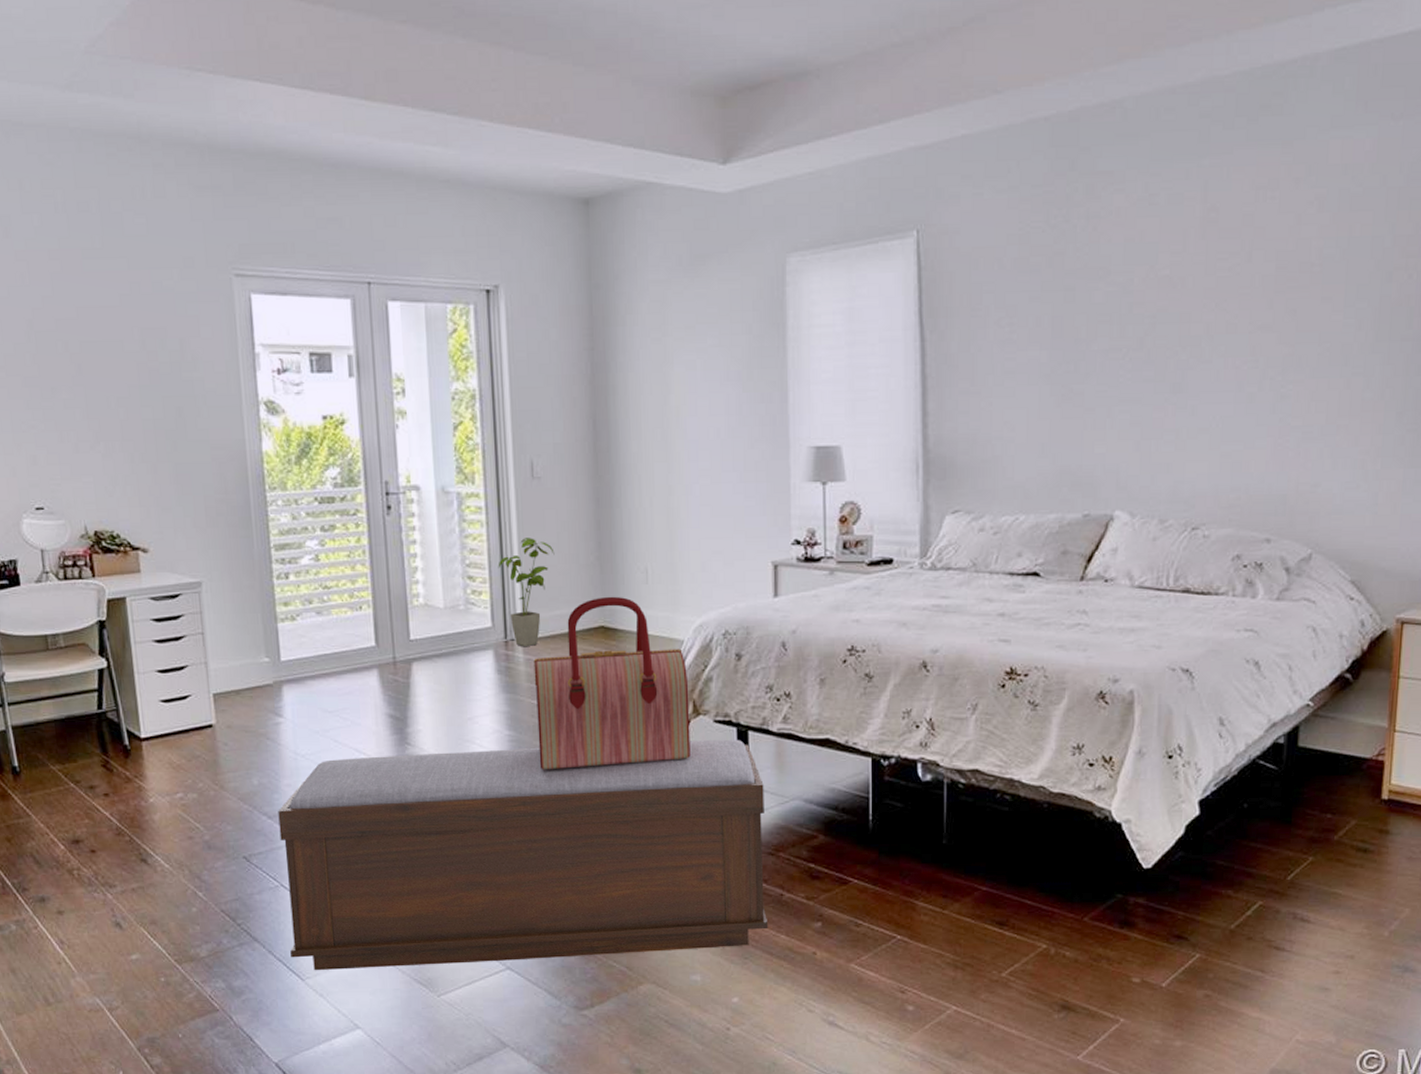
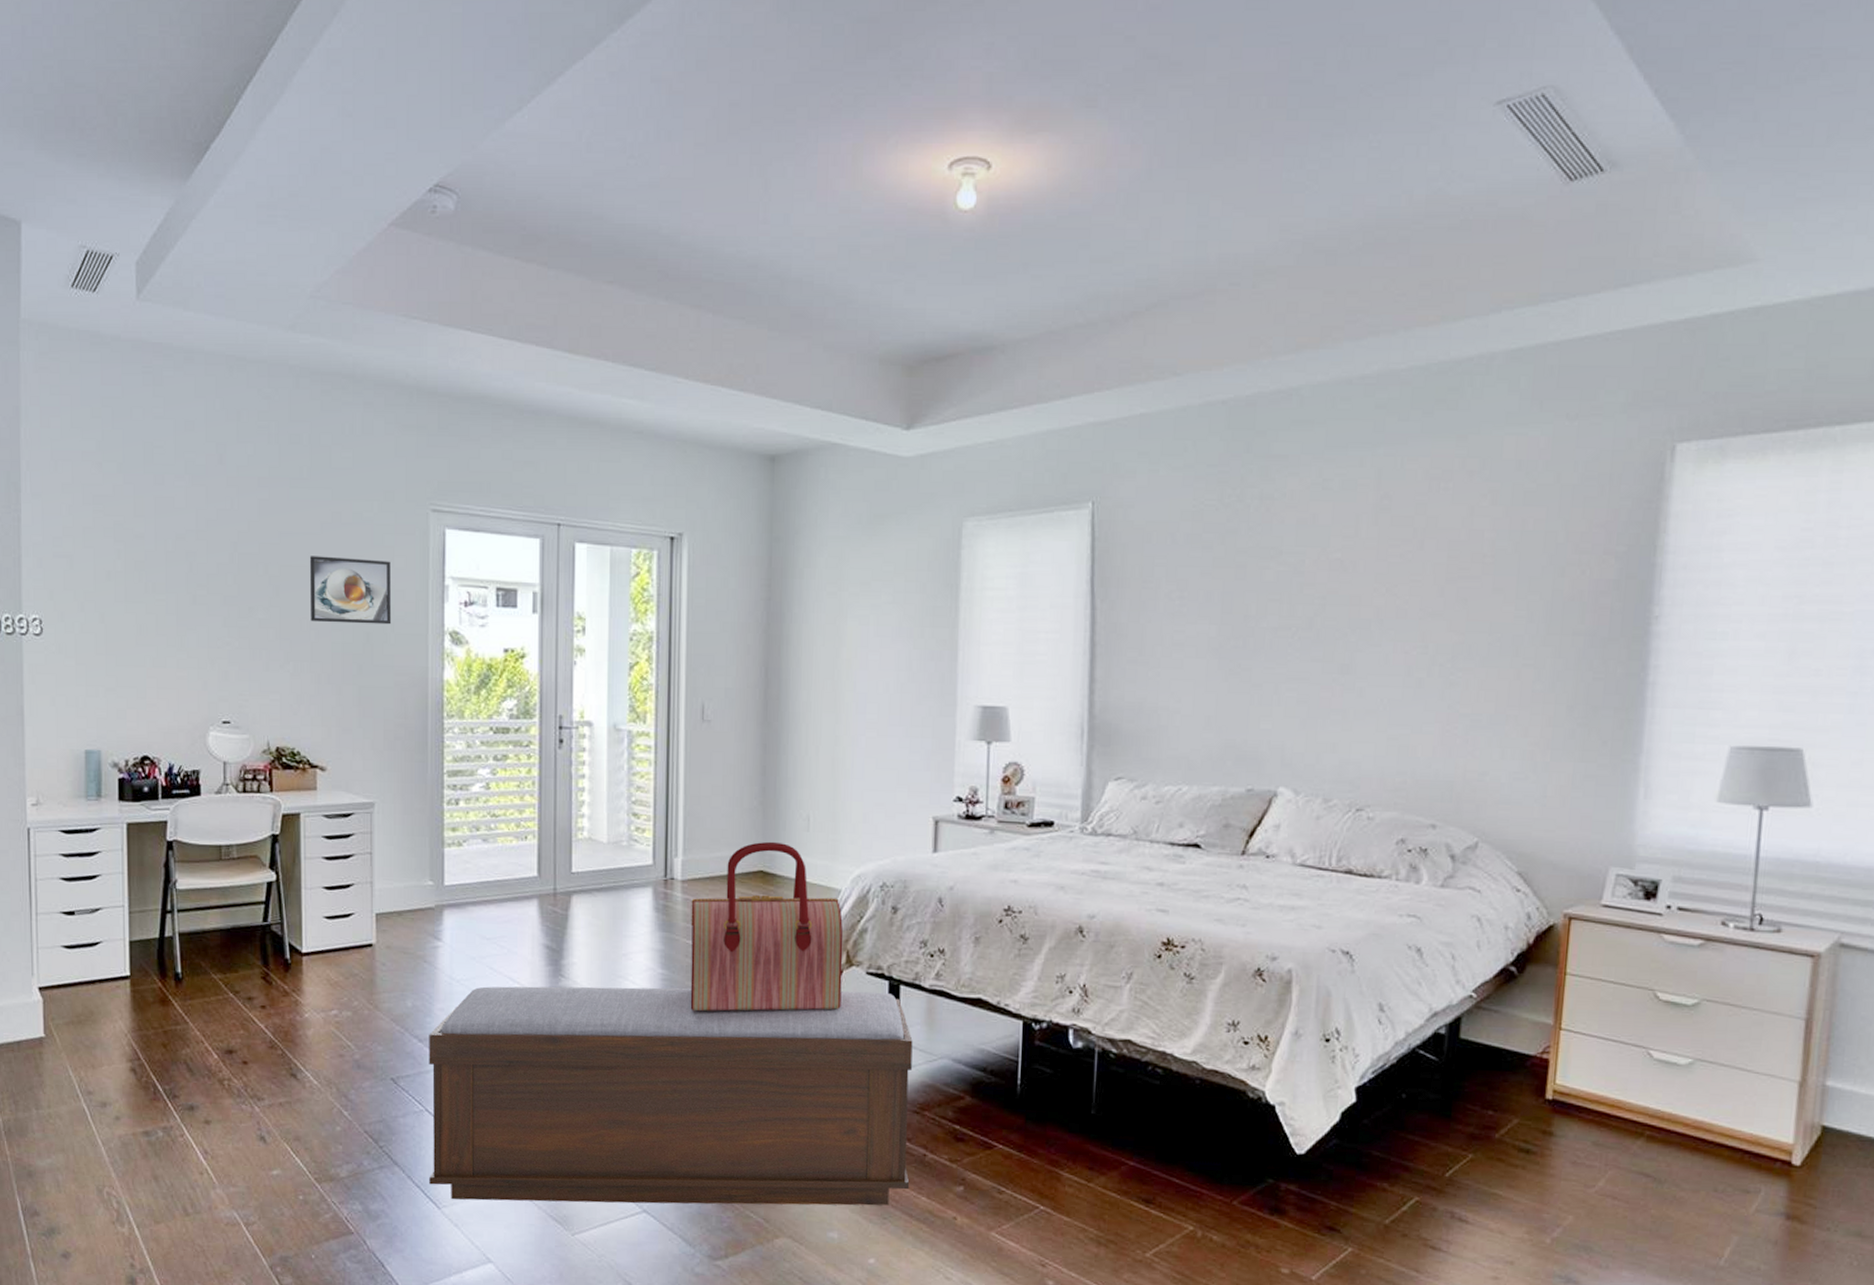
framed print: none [110,329,203,399] -> present [309,556,392,625]
house plant: present [498,538,555,647] -> none [663,779,719,887]

